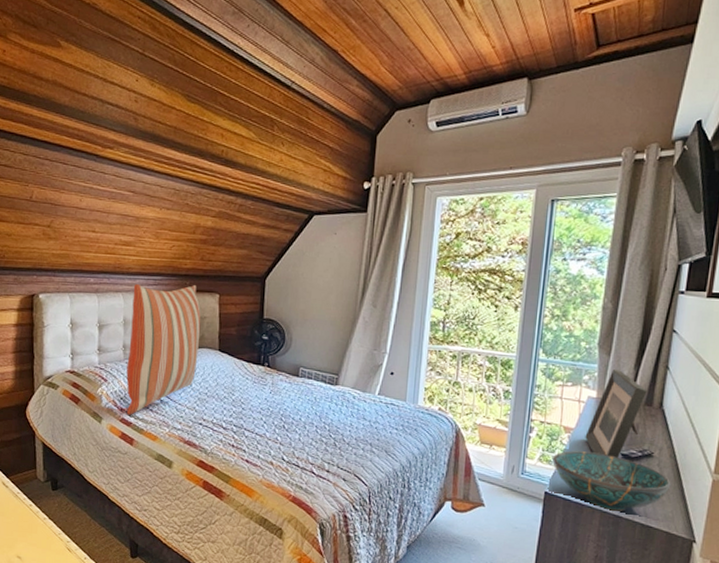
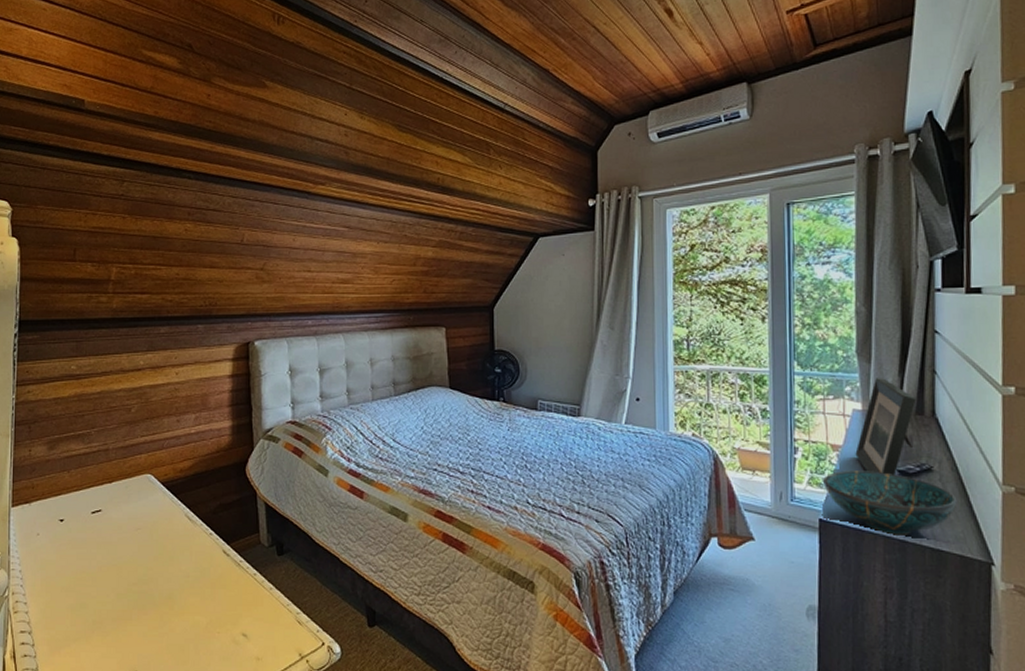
pillow: present [126,283,201,415] -> none [352,320,429,465]

